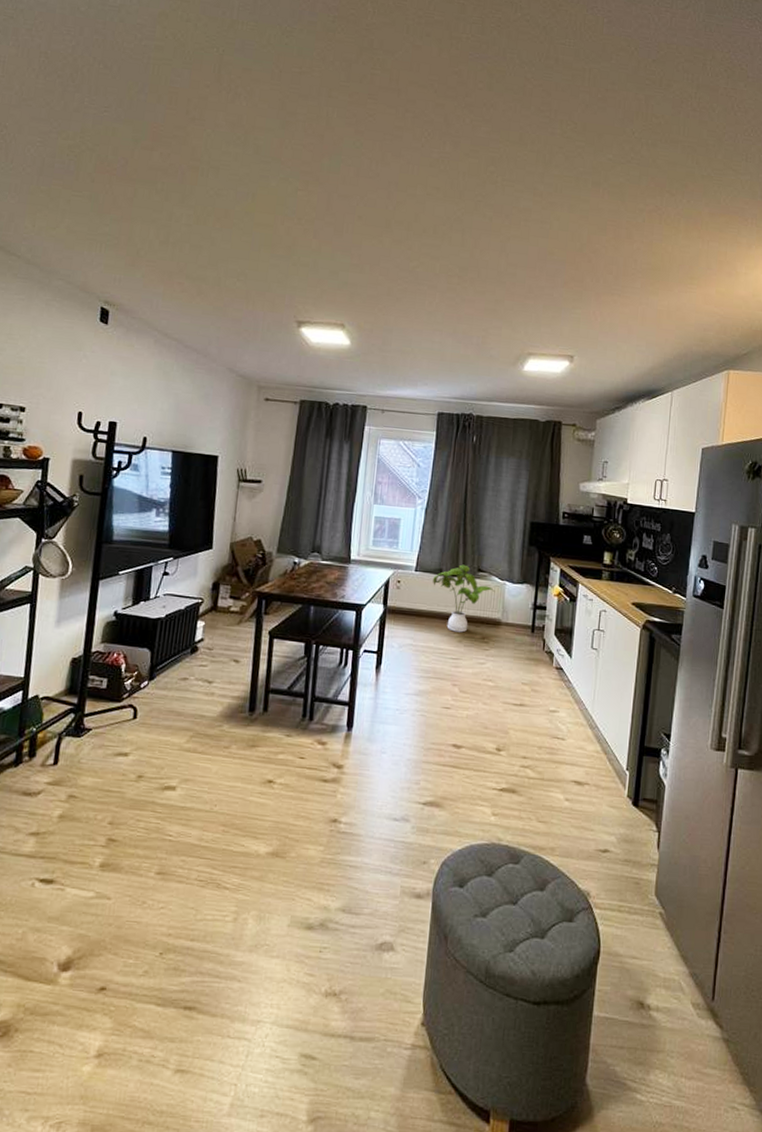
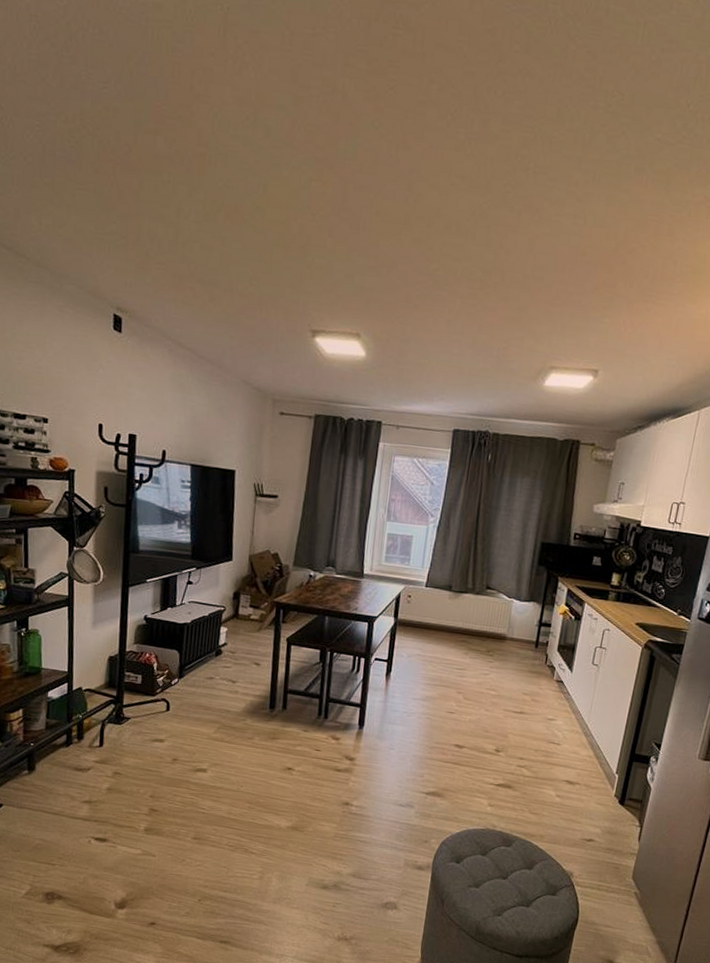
house plant: present [433,564,495,633] -> none [442,581,502,646]

